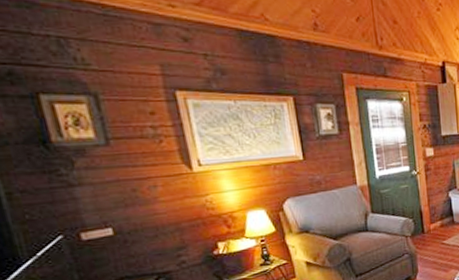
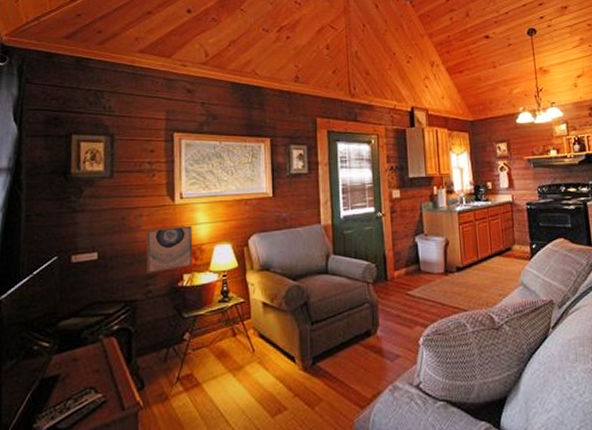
wall art: none [165,193,226,245] -> present [146,225,193,273]

